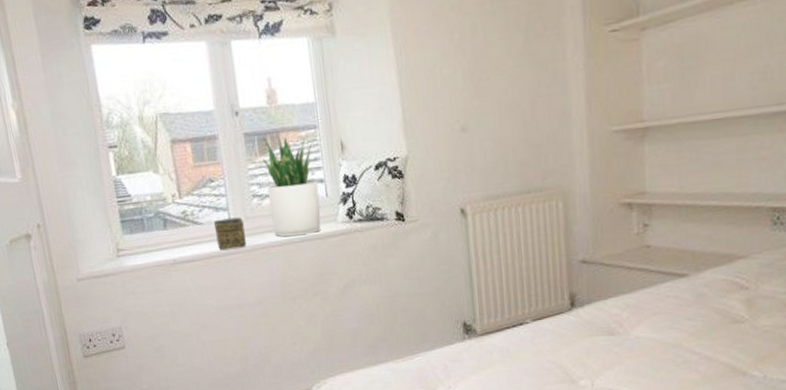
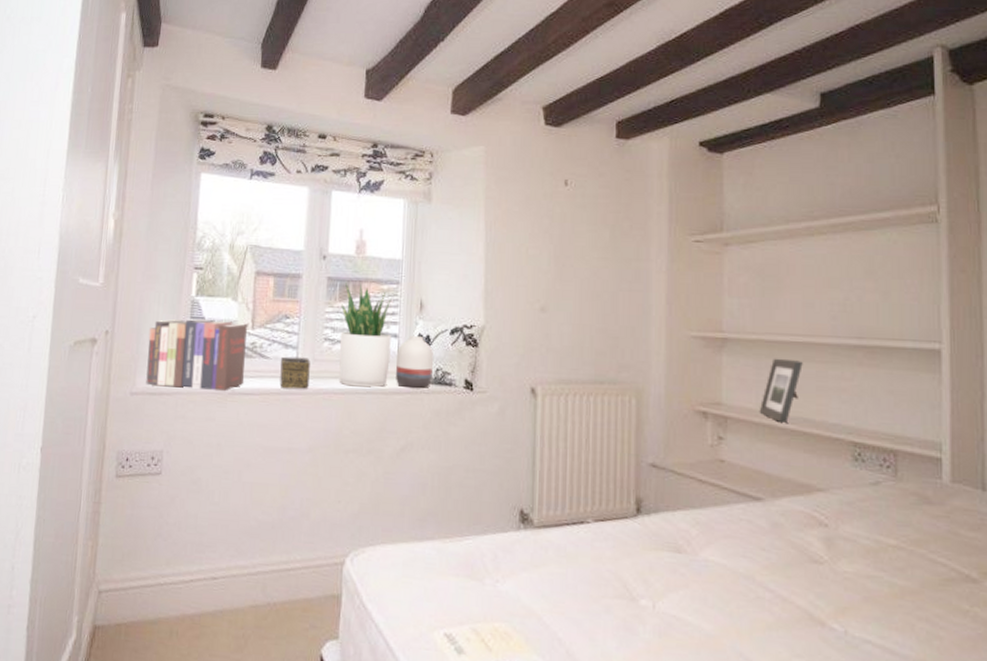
books: none [79,194,183,269] -> present [146,318,247,392]
vase: none [325,177,364,230] -> present [395,336,433,389]
picture frame: none [681,137,723,202] -> present [759,358,803,424]

